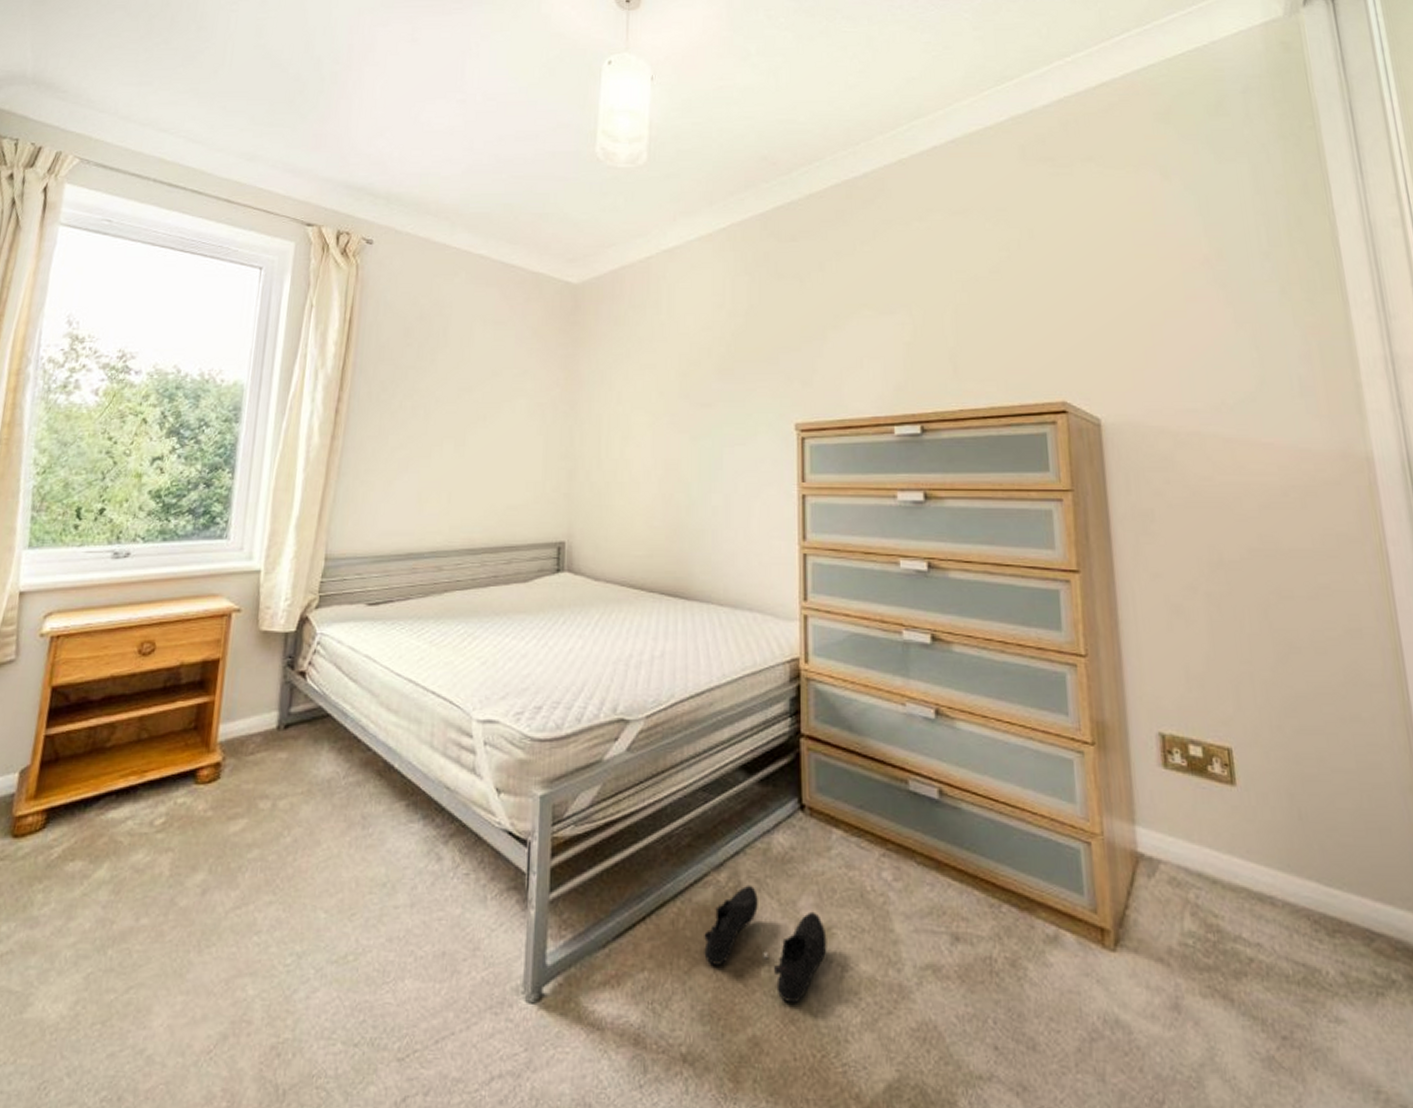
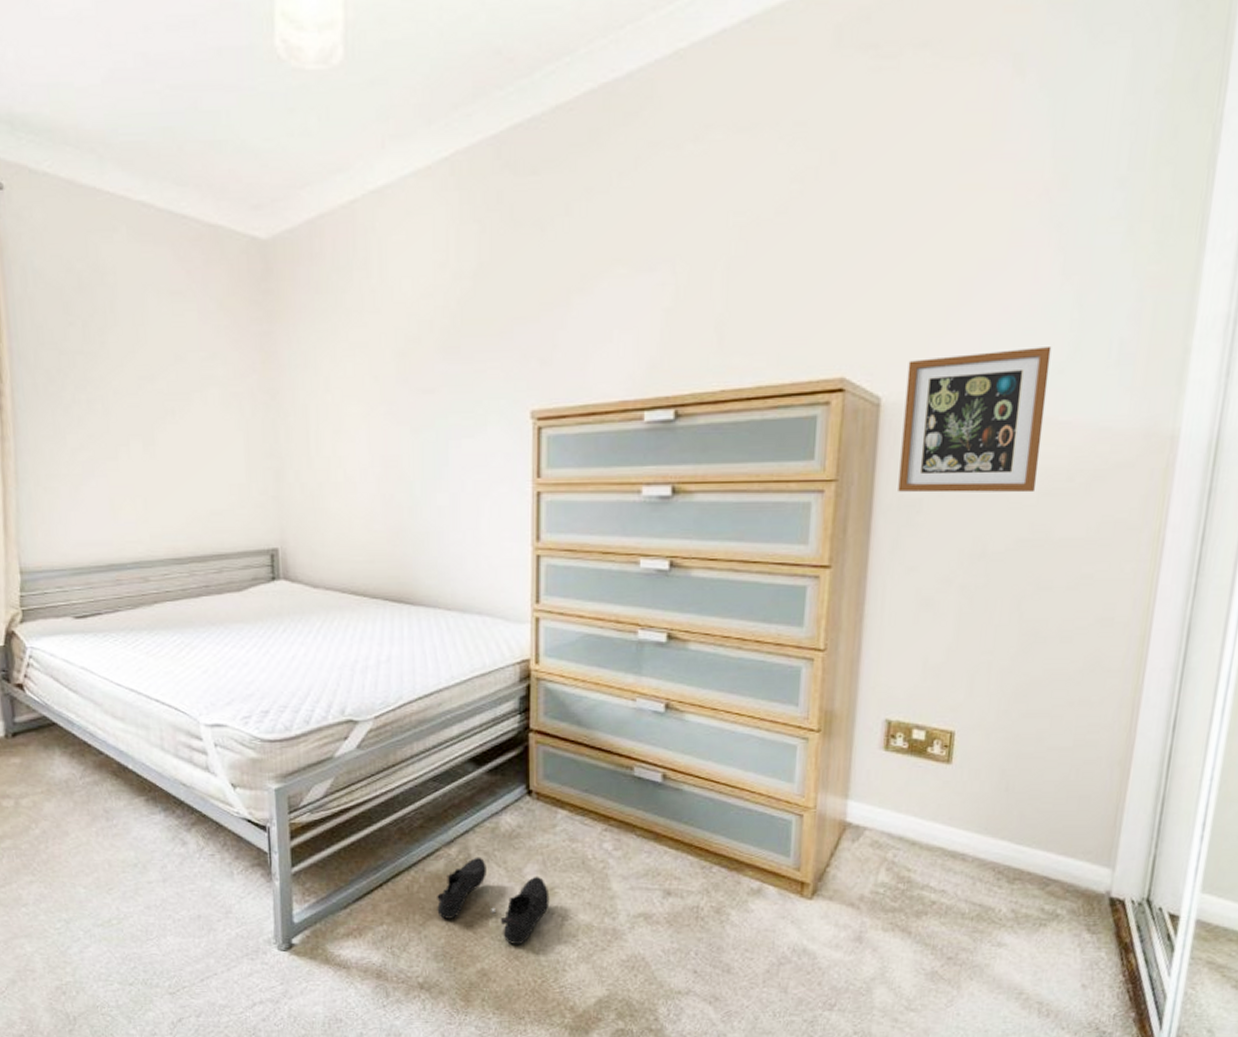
picture frame: none [1119,380,1256,506] -> present [898,347,1052,493]

